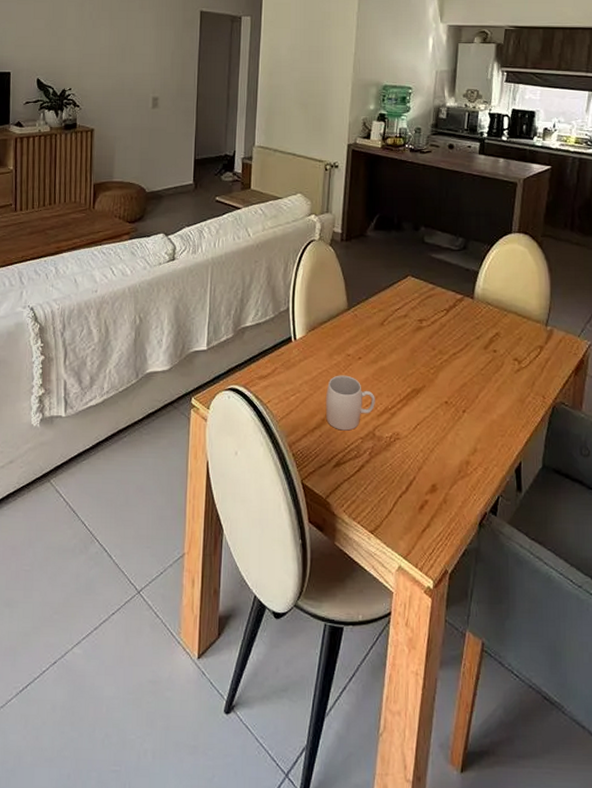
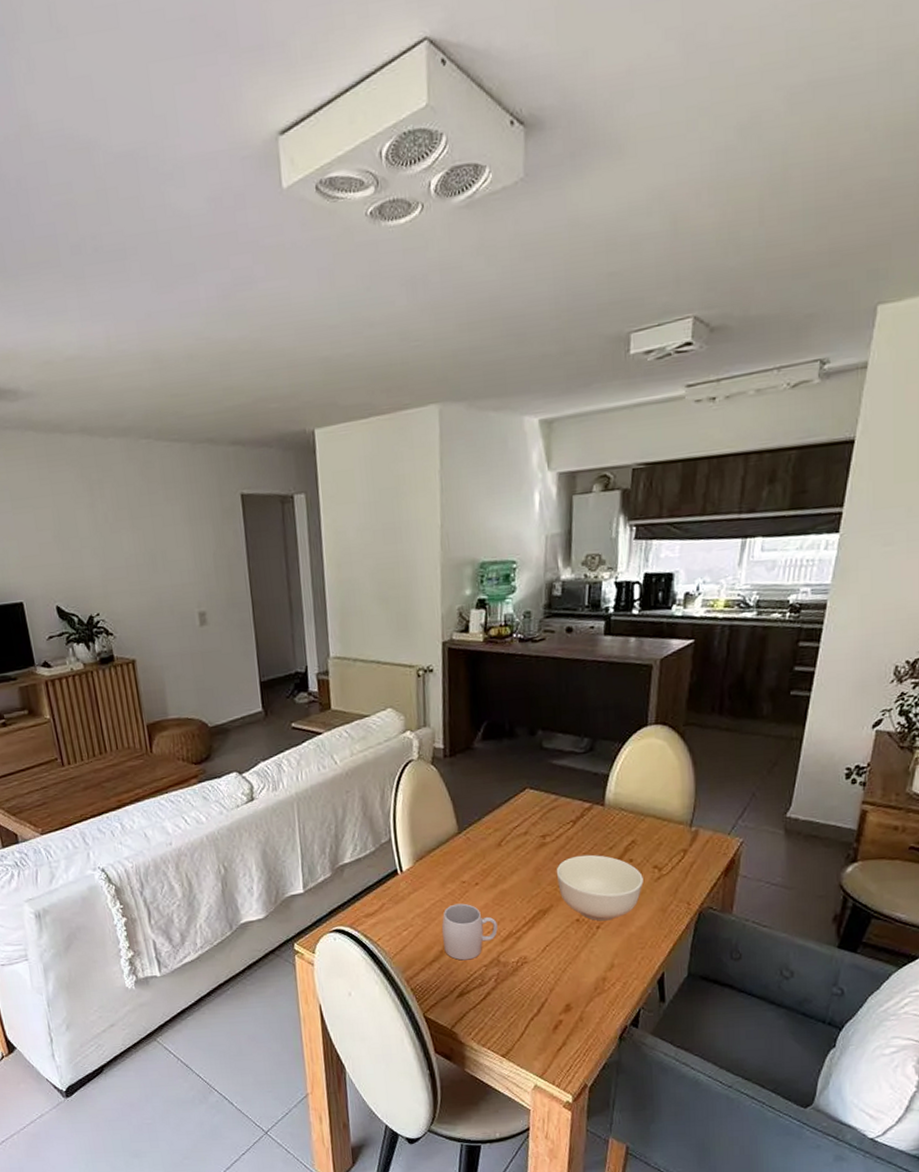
bowl: none [429,341,505,406] -> present [556,854,643,921]

